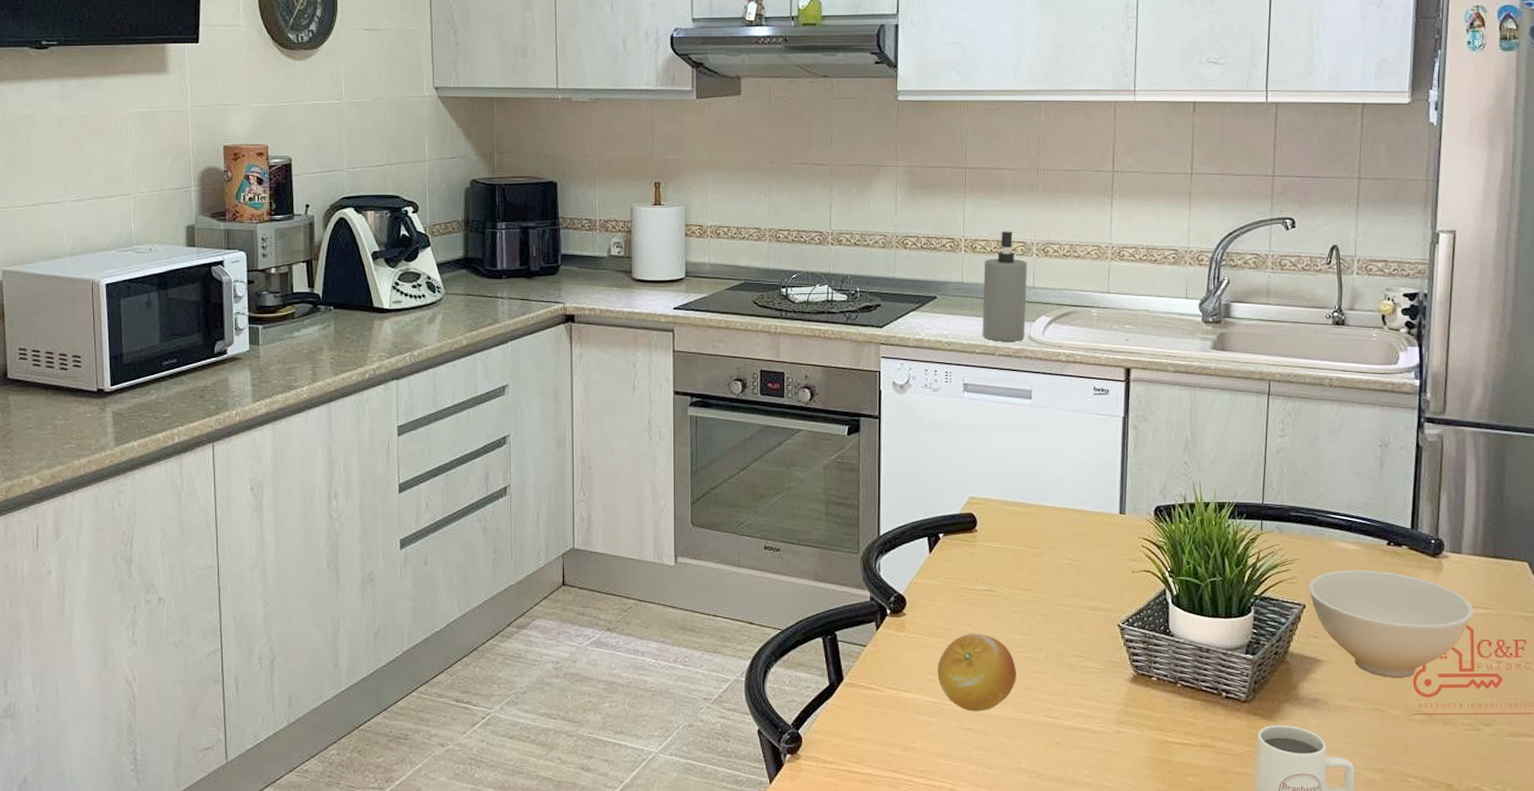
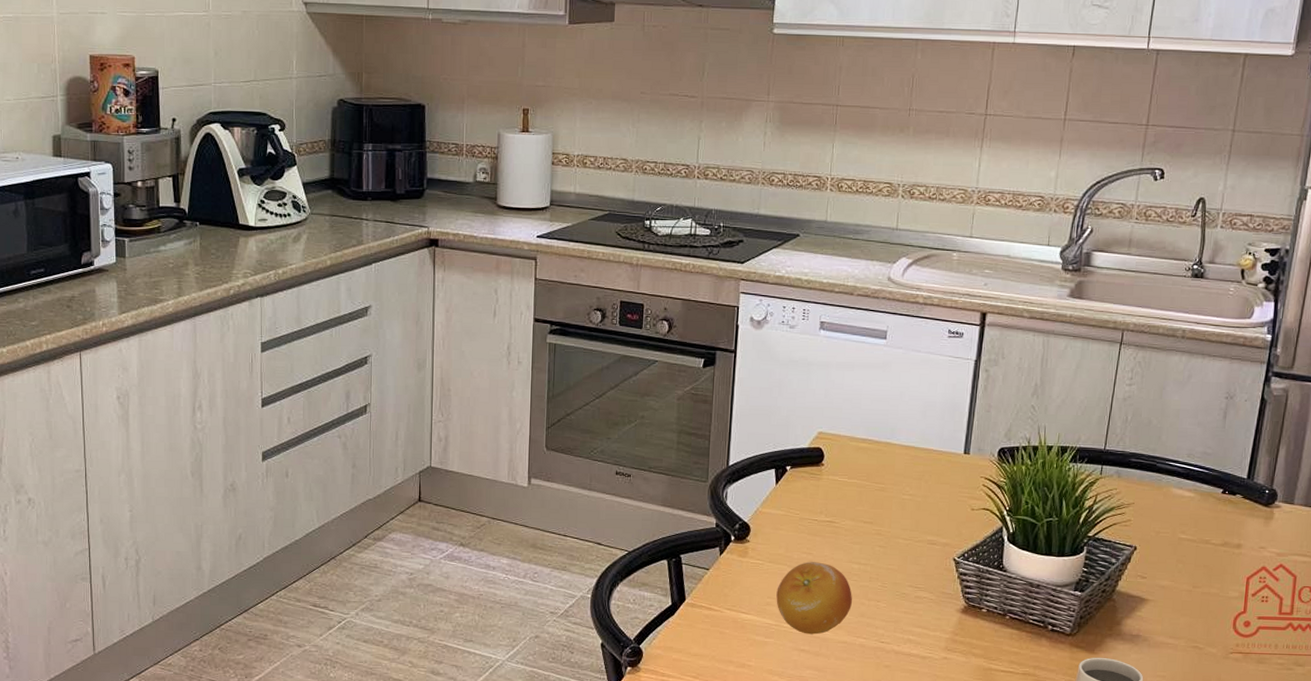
soap dispenser: present [978,231,1028,341] -> none [842,171,893,282]
bowl: present [1307,570,1474,678] -> none [1140,515,1300,619]

